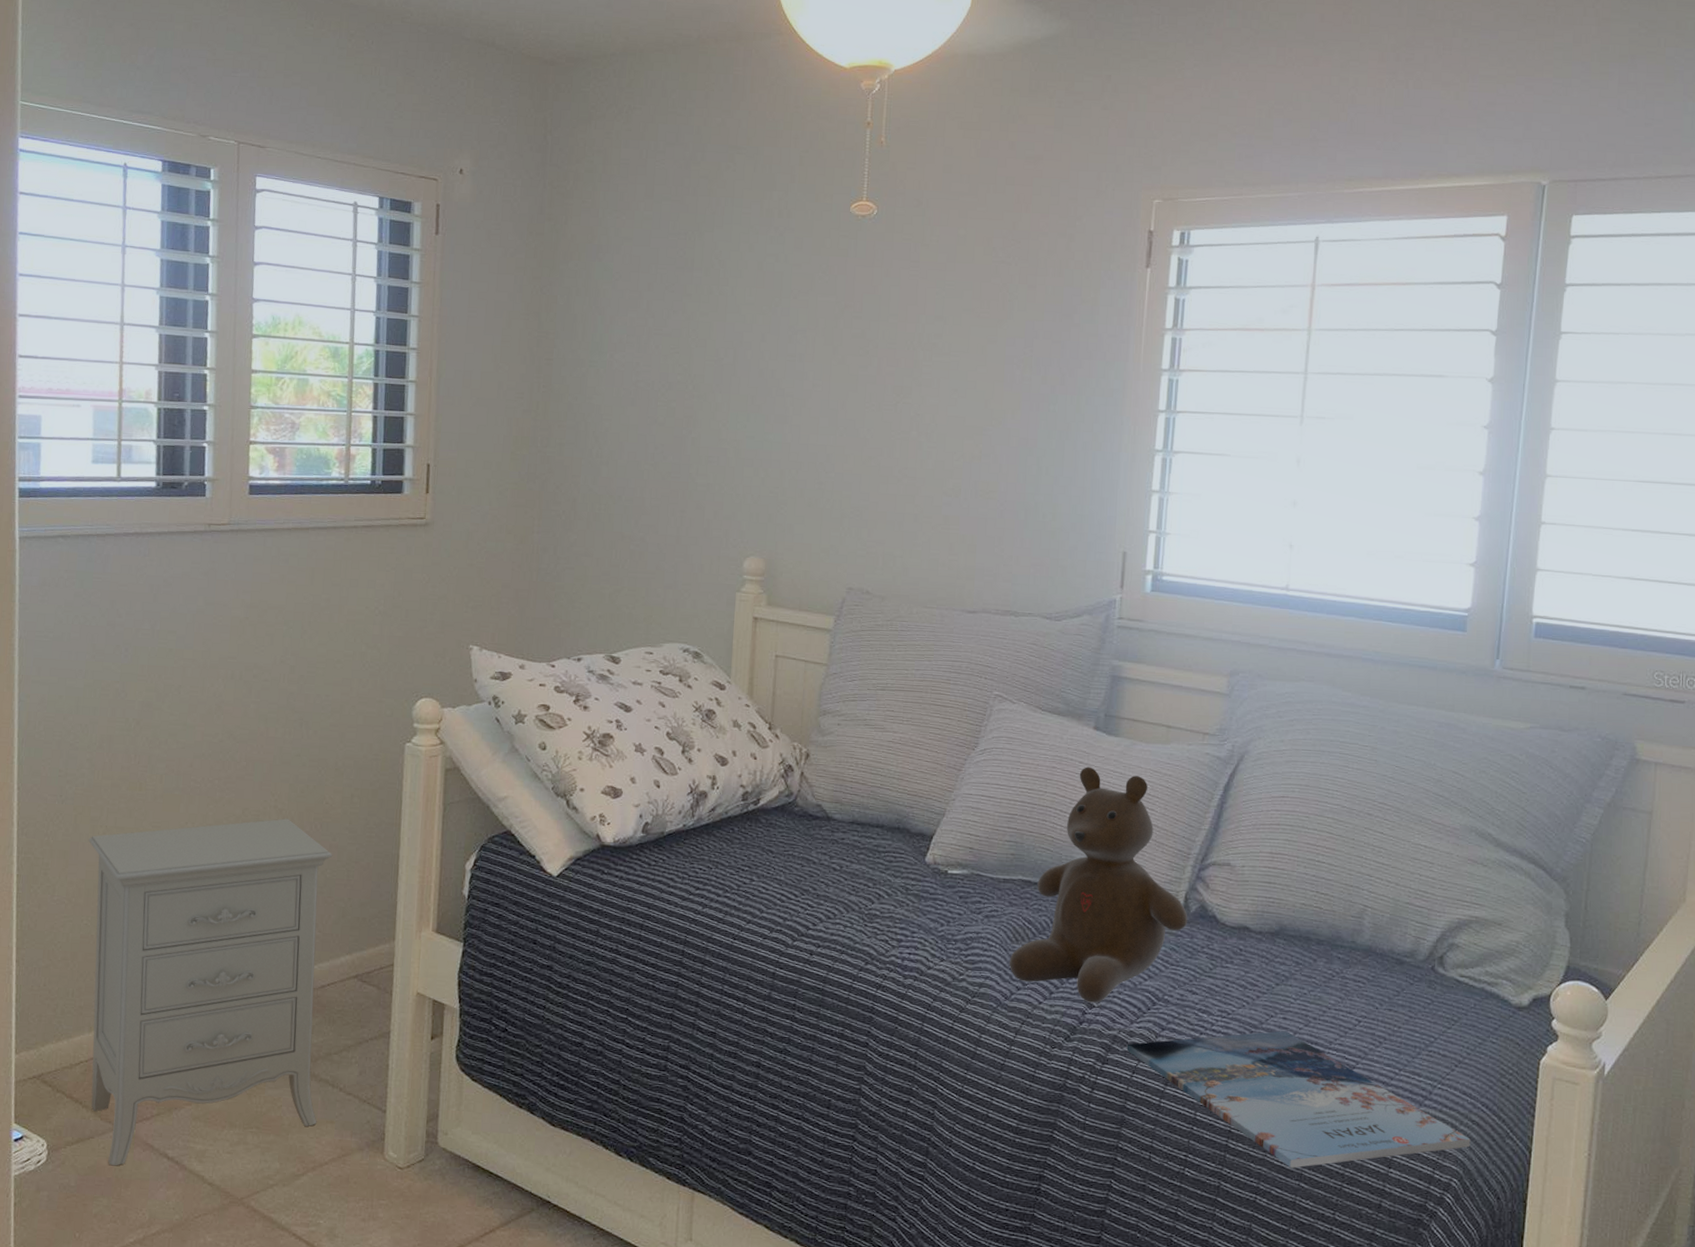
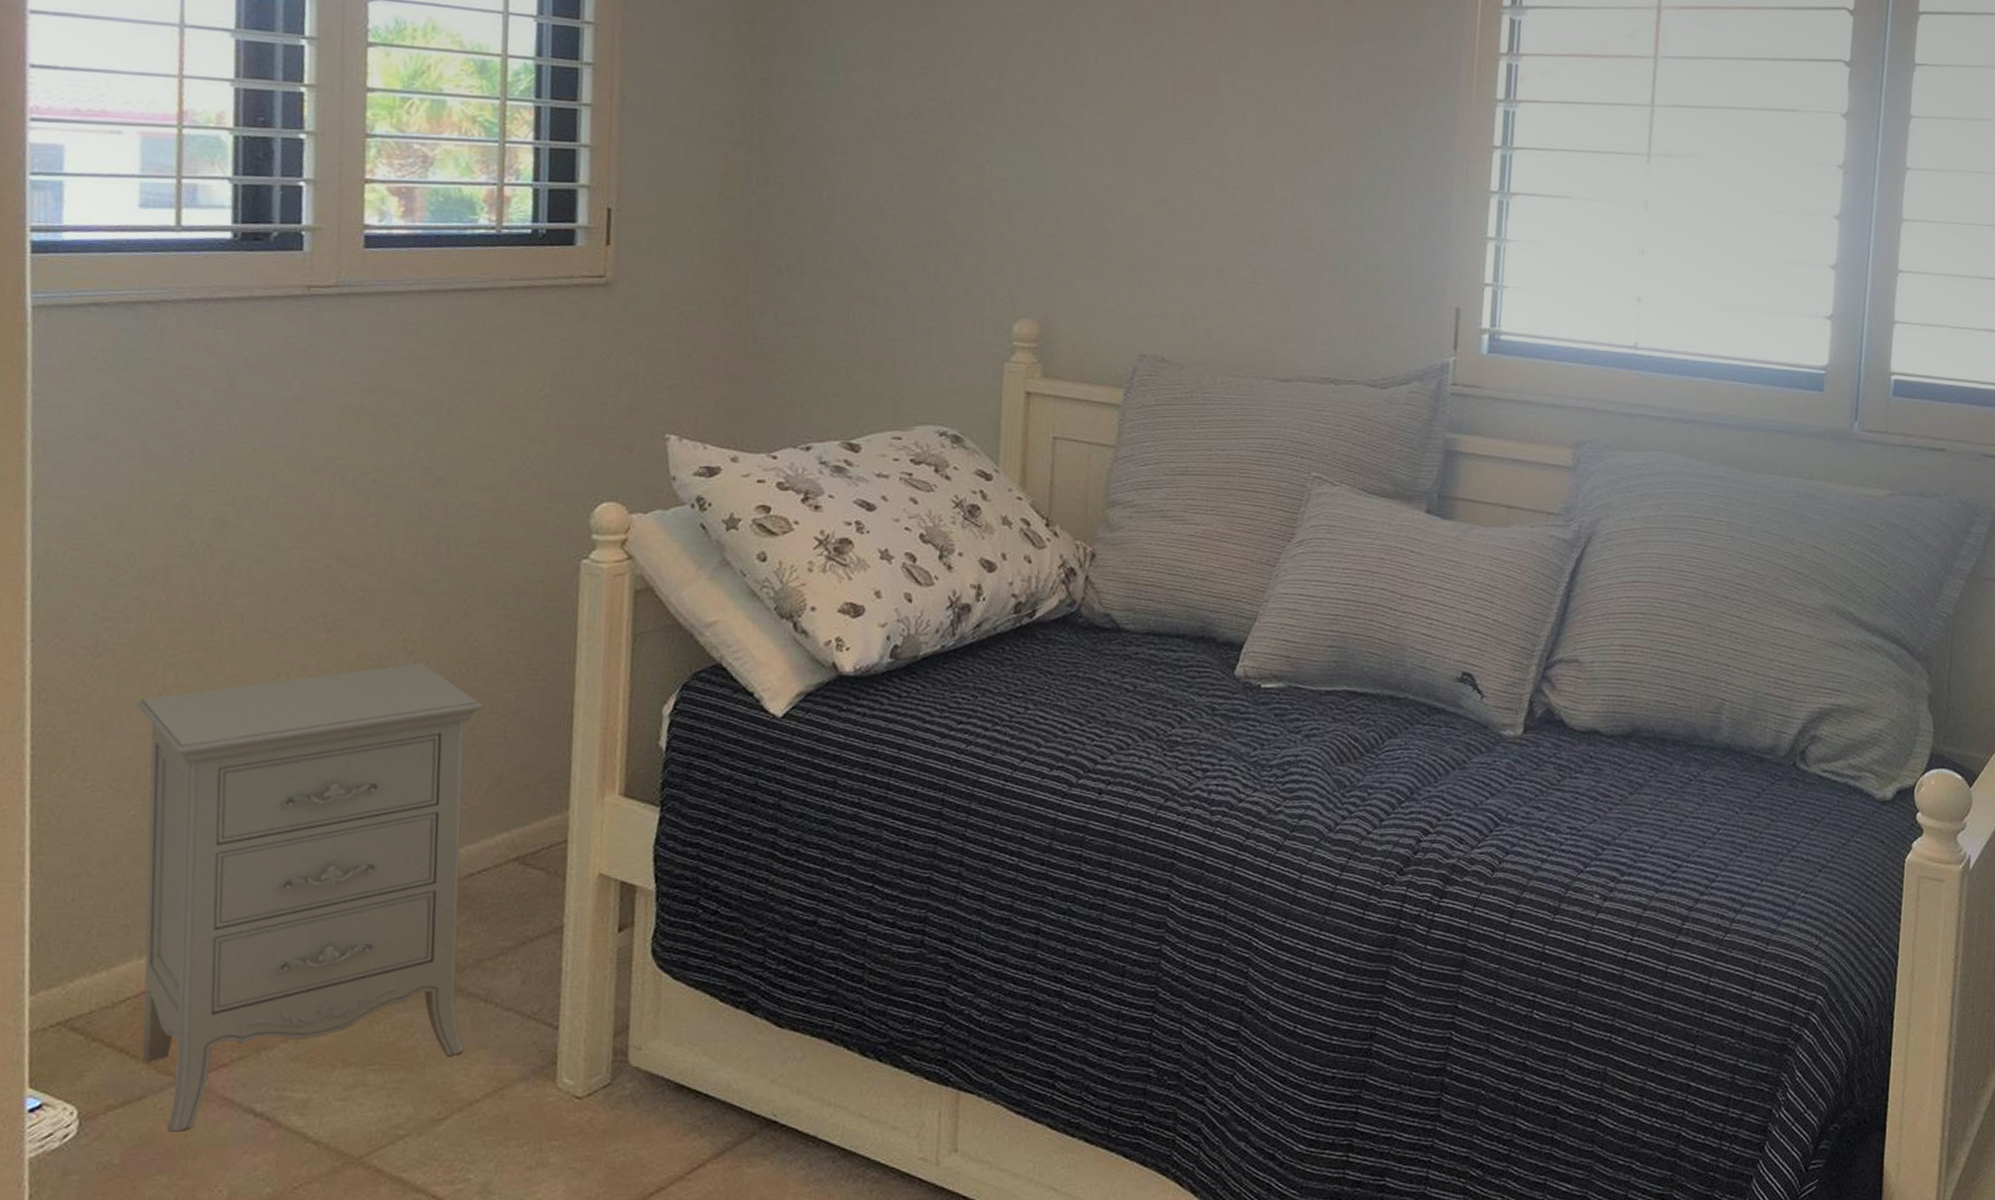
stuffed bear: present [1009,767,1188,1003] -> none [1333,556,1533,829]
magazine: present [1126,1030,1471,1168] -> none [1467,844,1836,1000]

